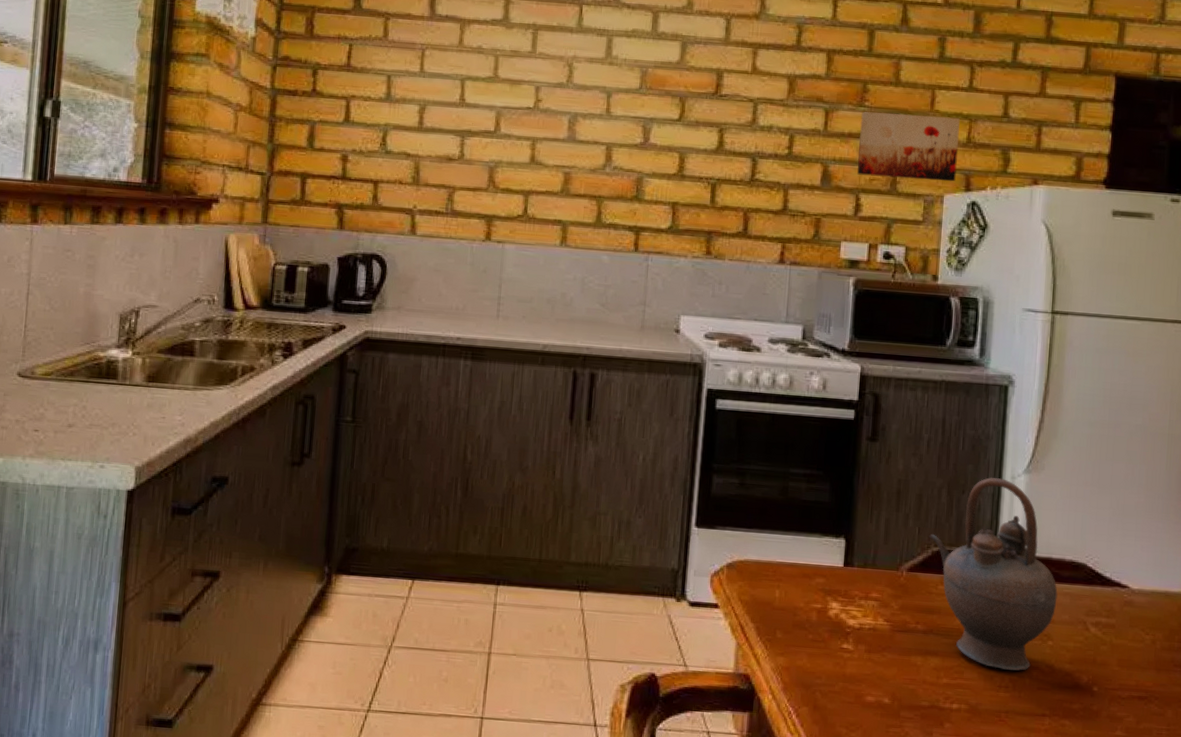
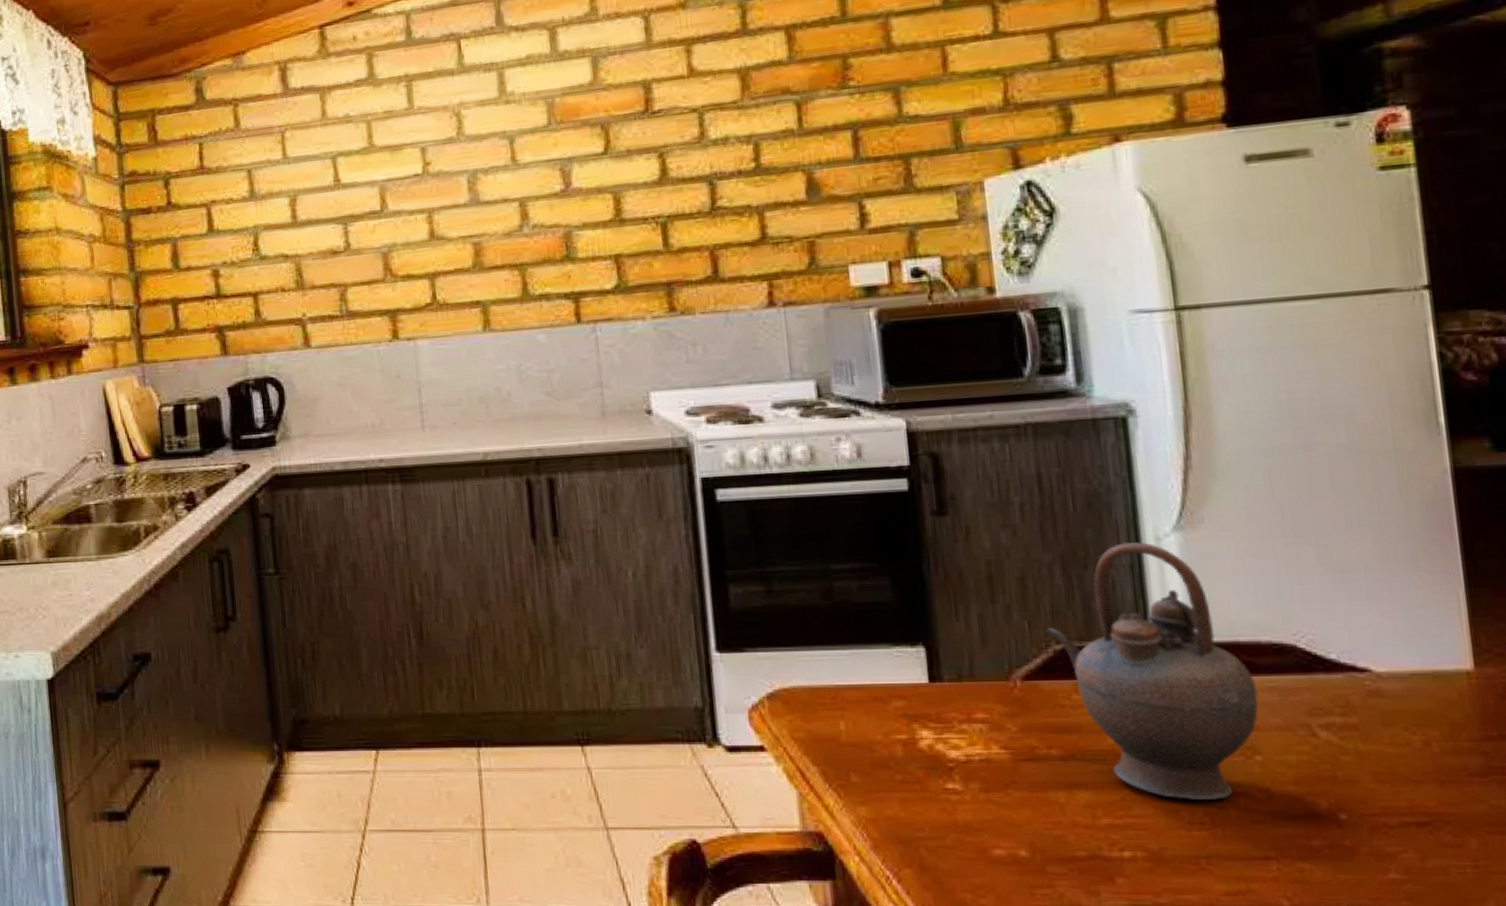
wall art: present [857,111,960,182] -> none [847,75,997,176]

